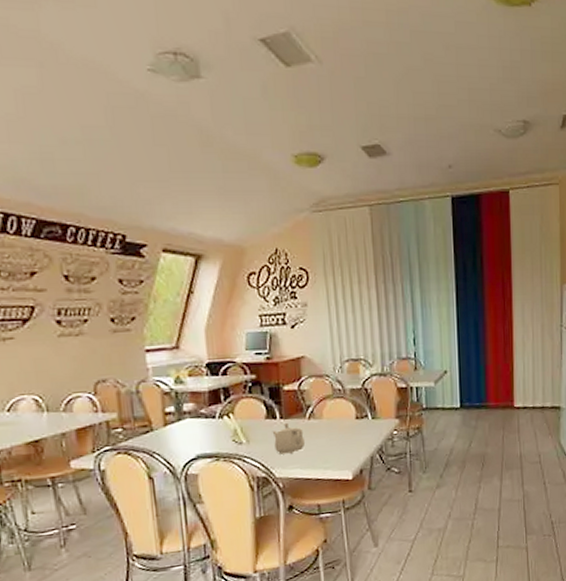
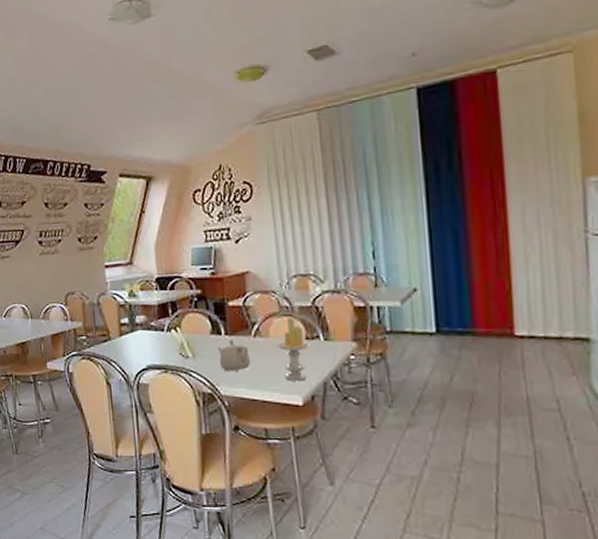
candle: none [329,399,360,458] -> present [276,317,310,381]

